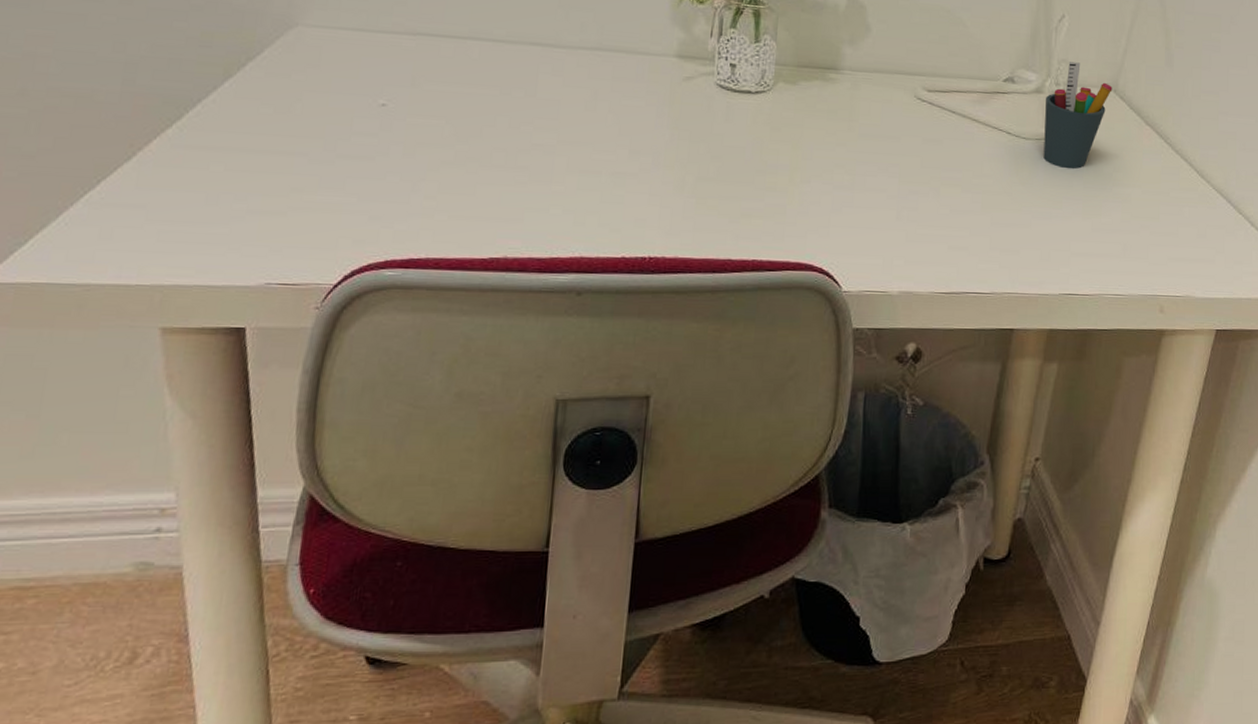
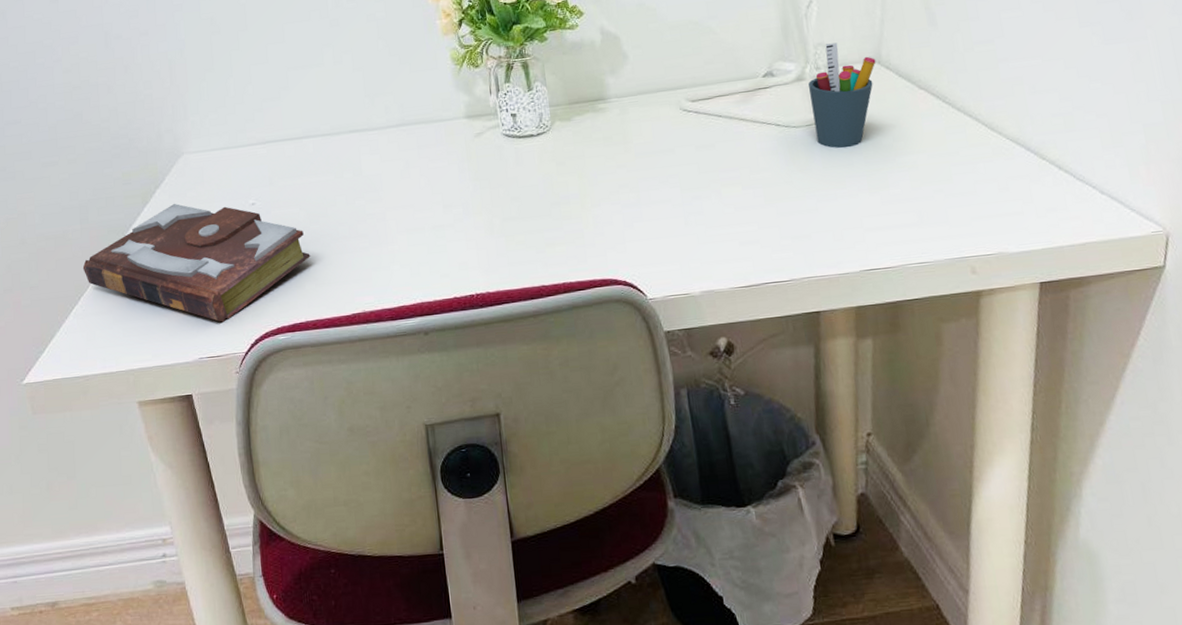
book: none [112,85,448,243] -> present [82,204,310,323]

